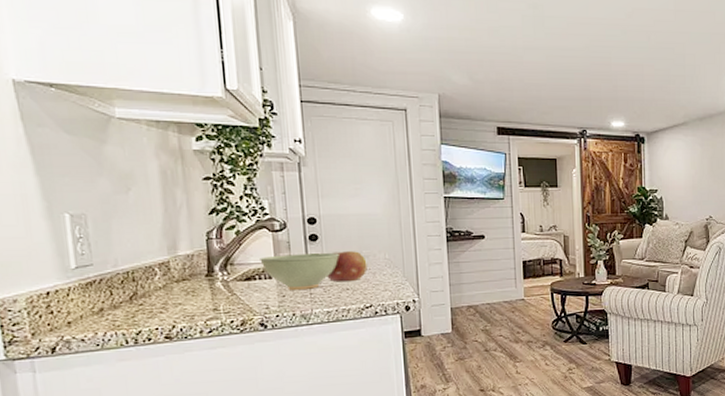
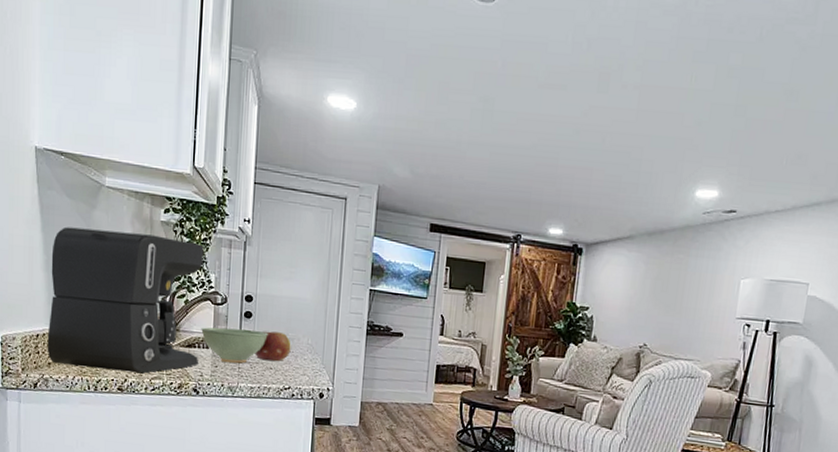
coffee maker: none [53,166,263,322] -> present [47,227,204,373]

